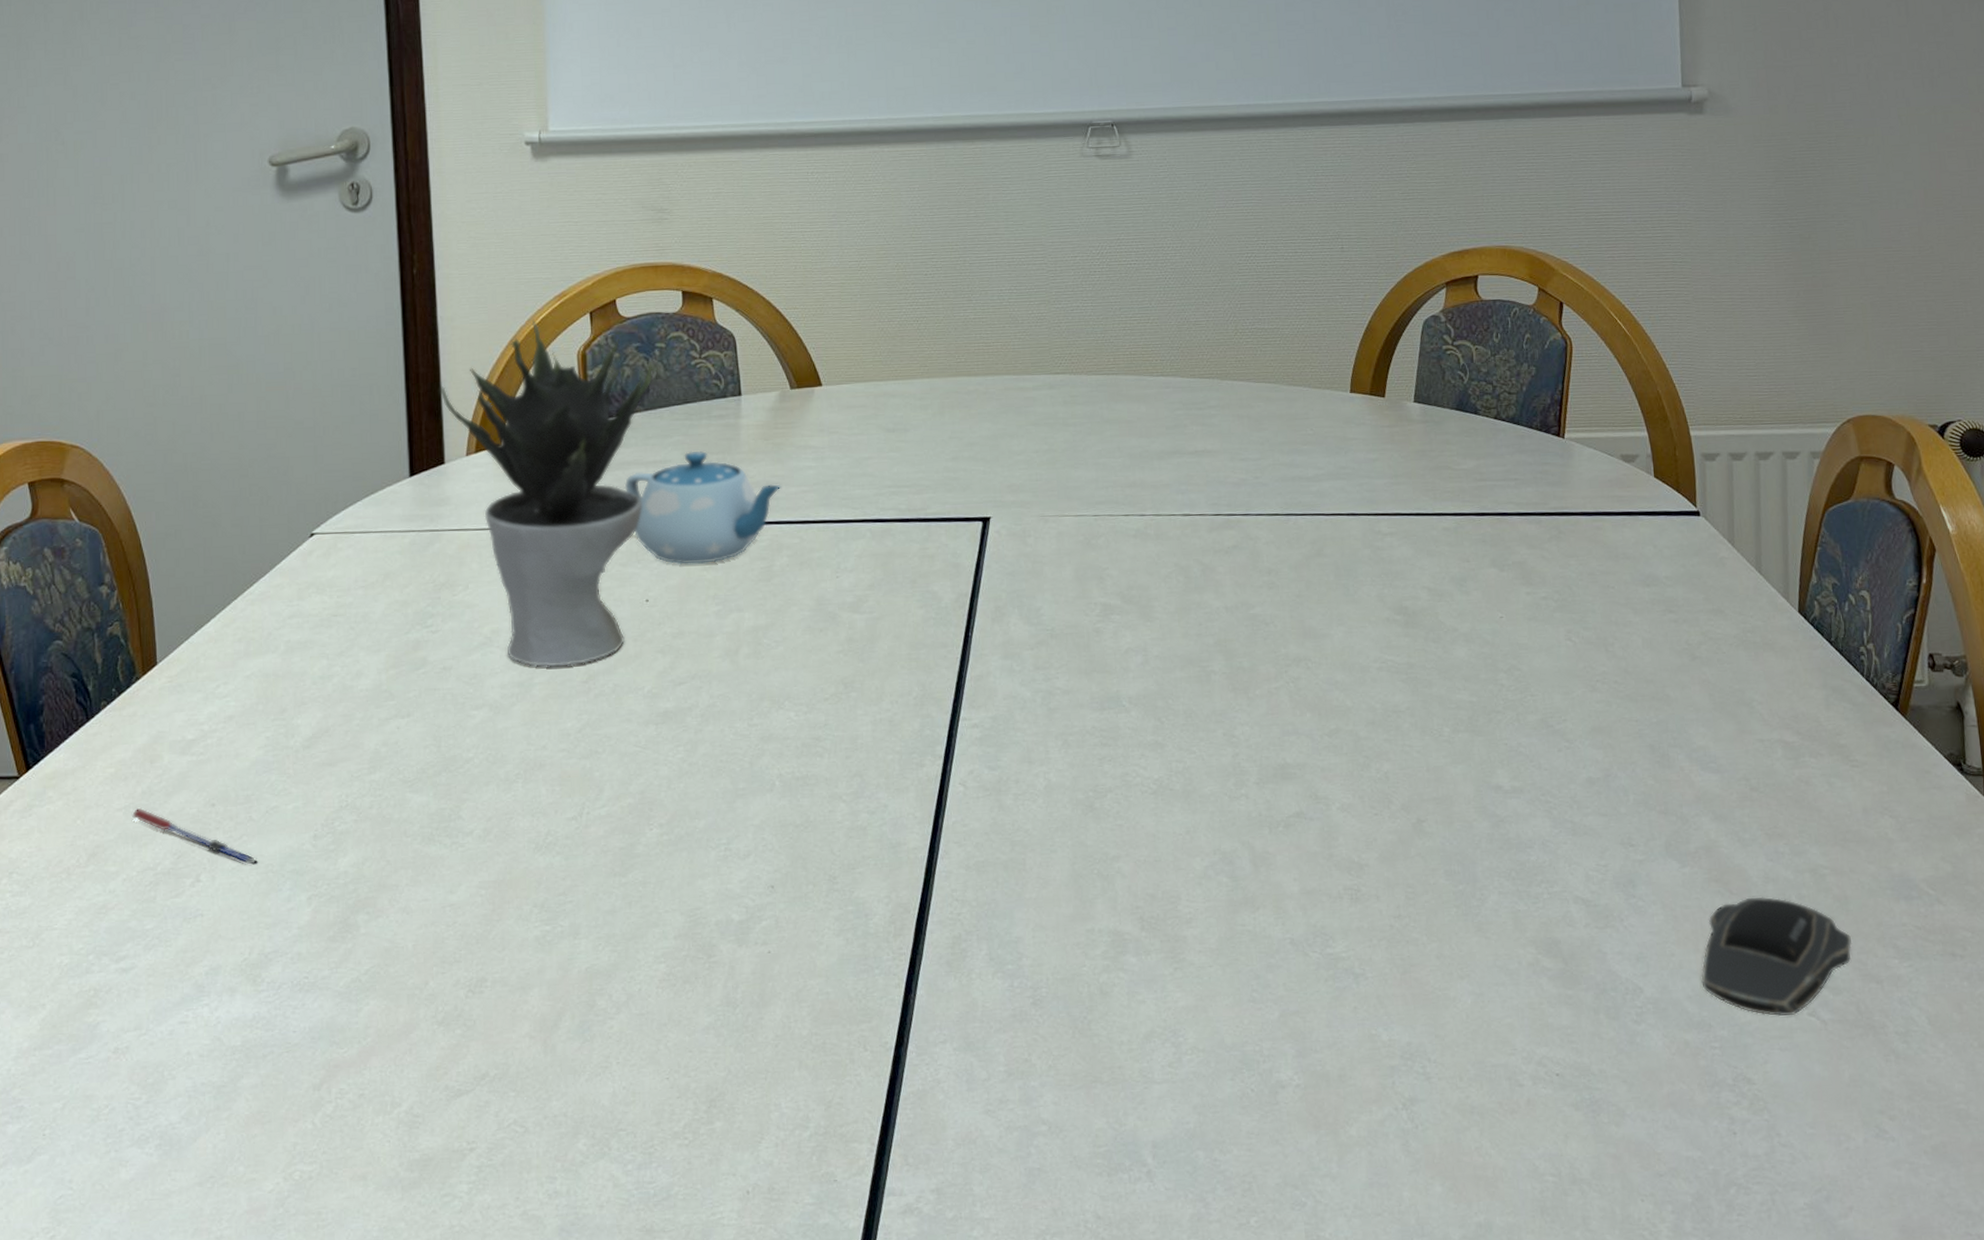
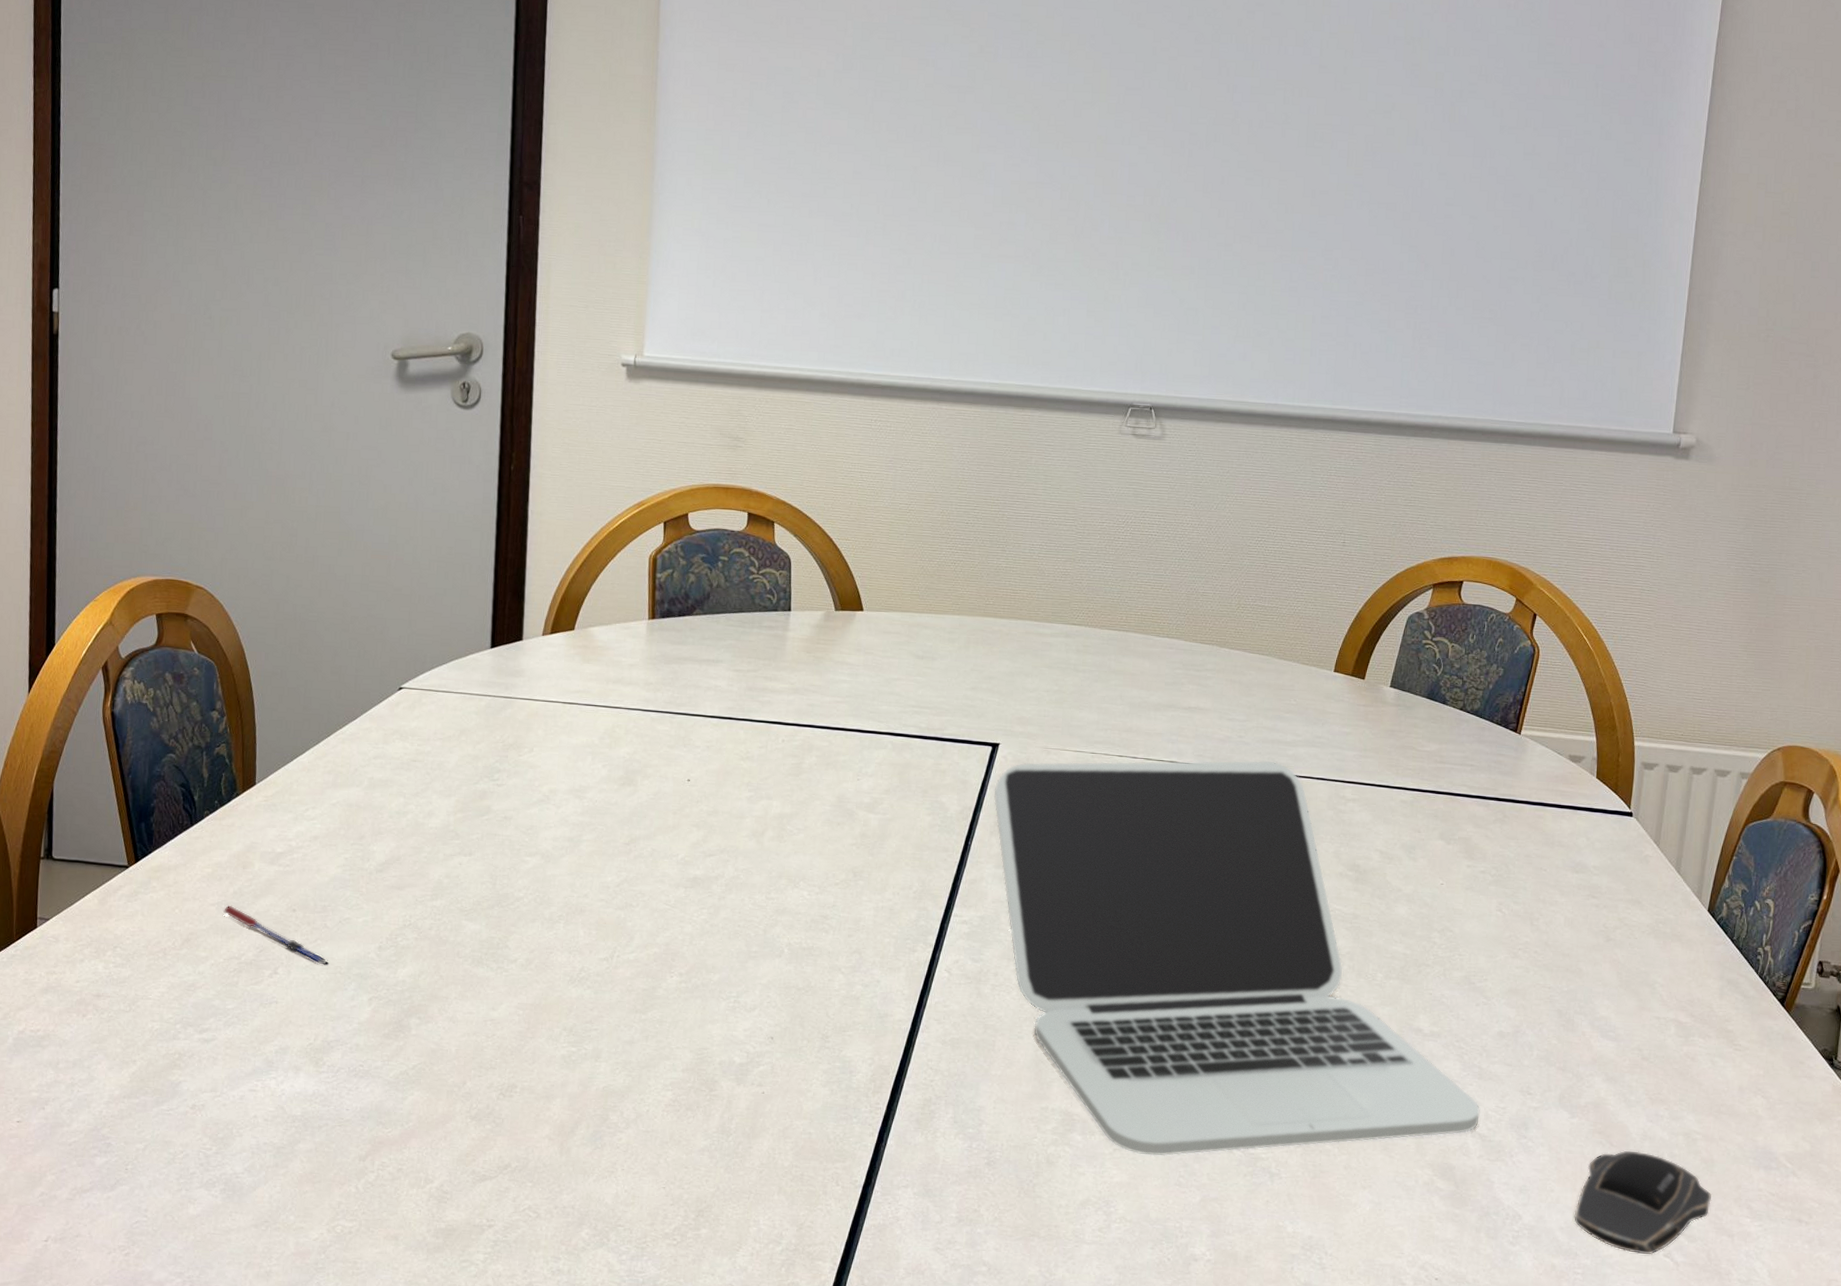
potted plant: present [440,319,653,667] -> none [524,522,715,829]
teapot: present [624,450,782,565] -> none [679,654,818,755]
laptop: none [990,500,1580,971] -> present [993,760,1480,1156]

